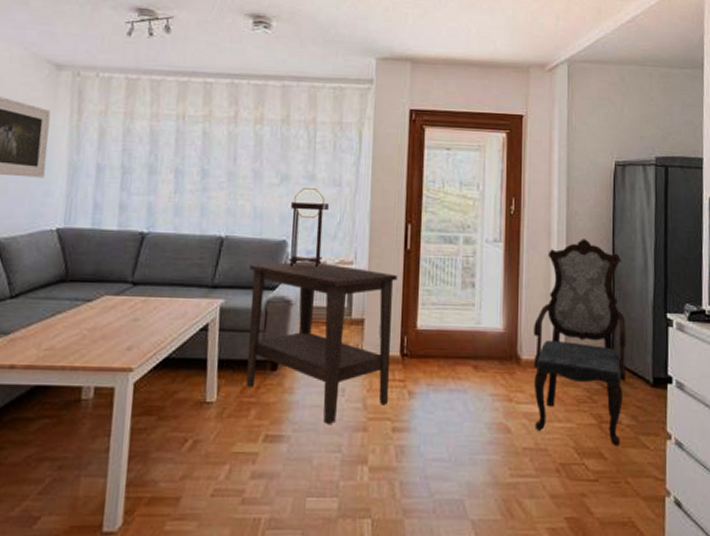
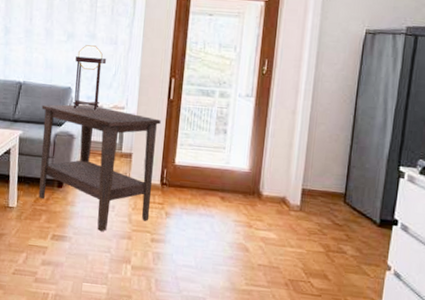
armchair: present [533,239,627,446] -> none [269,98,362,271]

